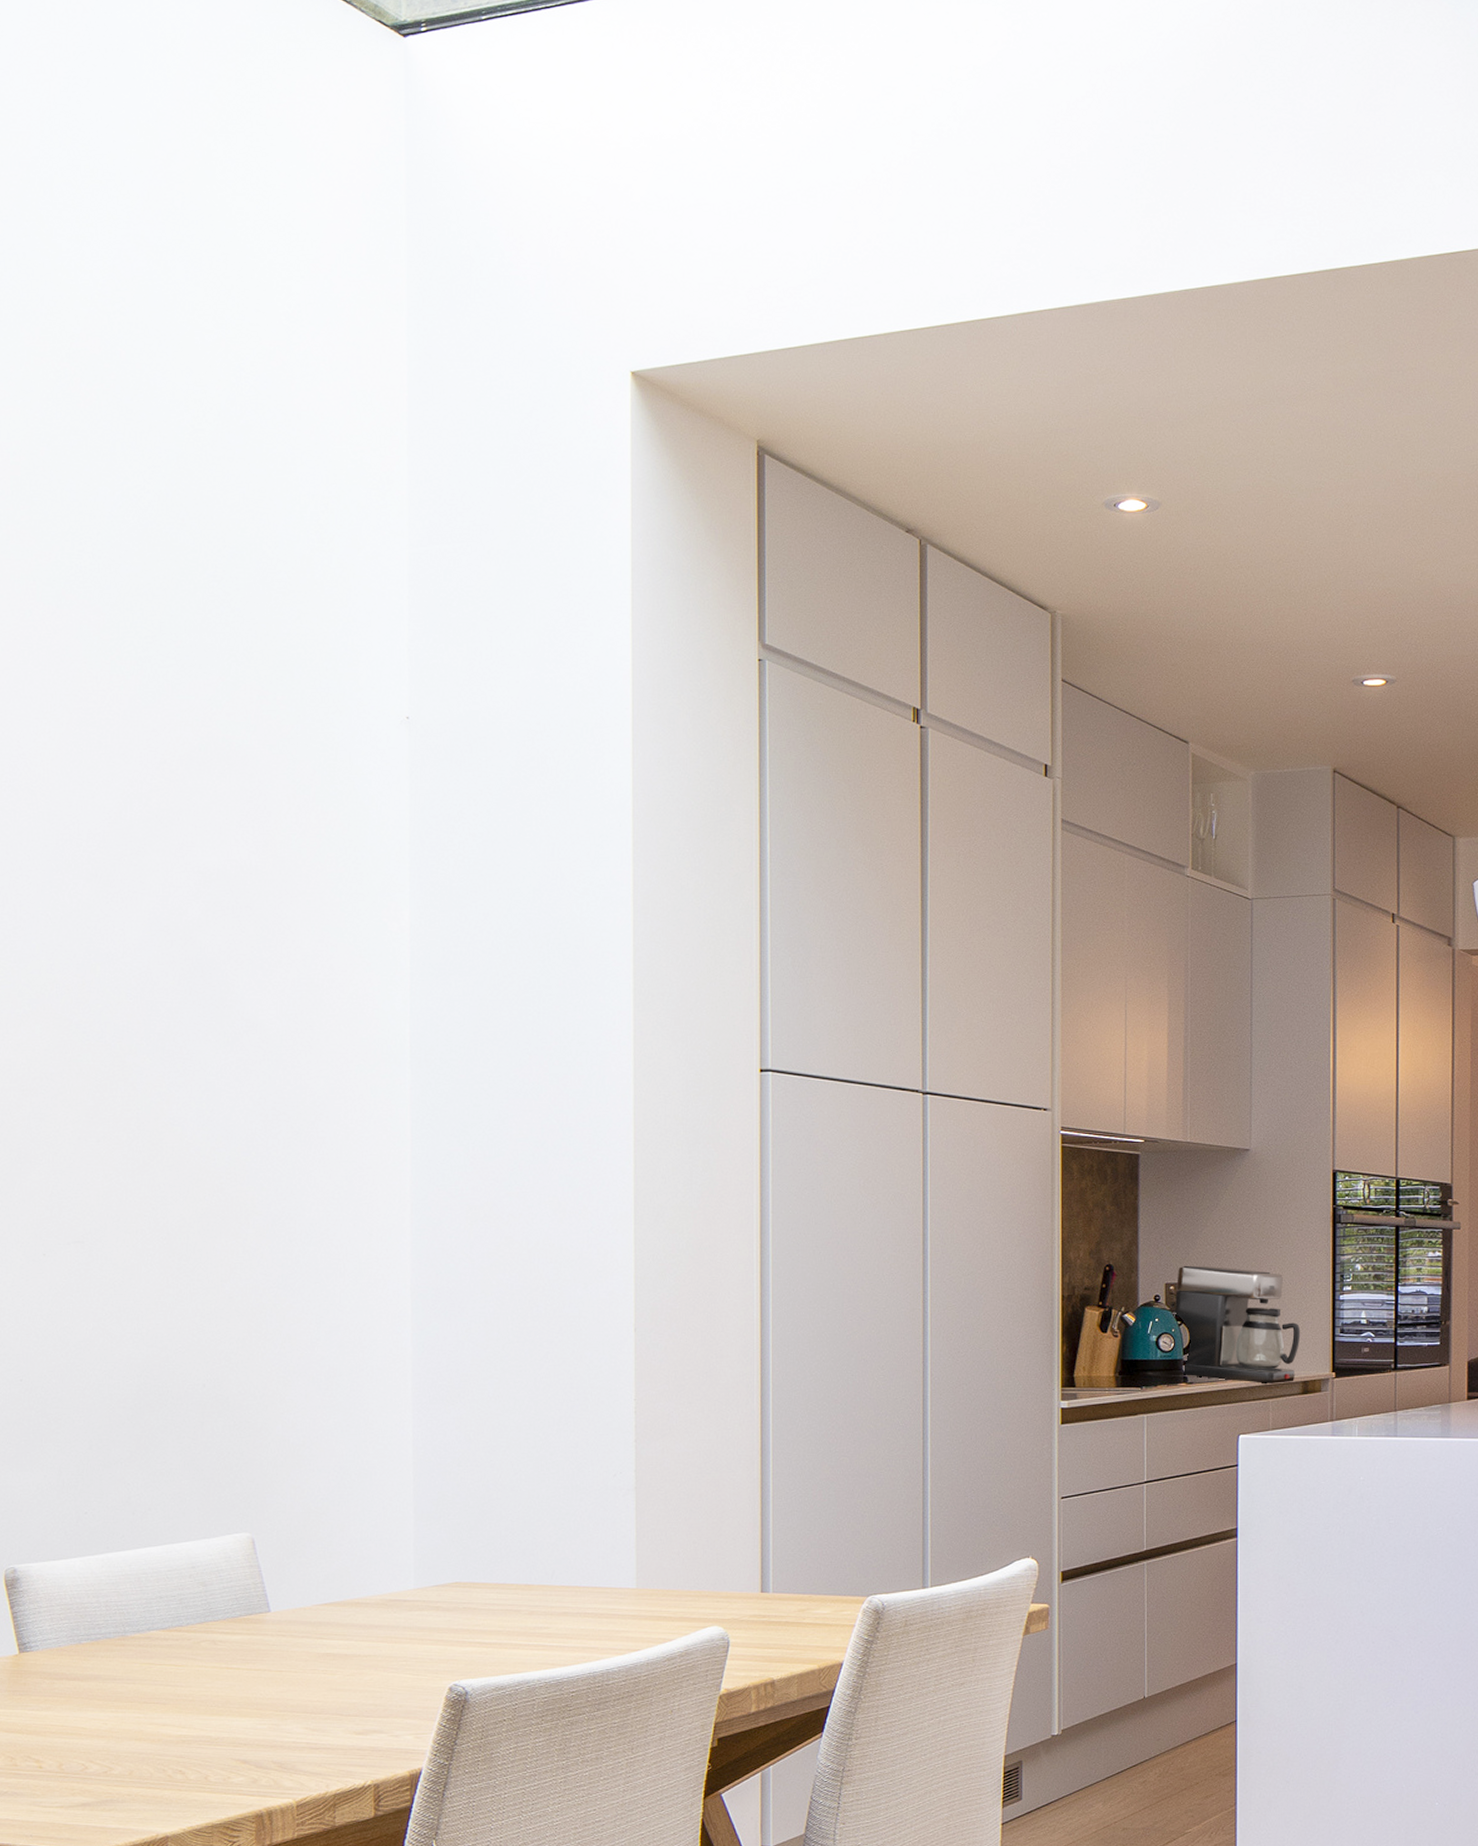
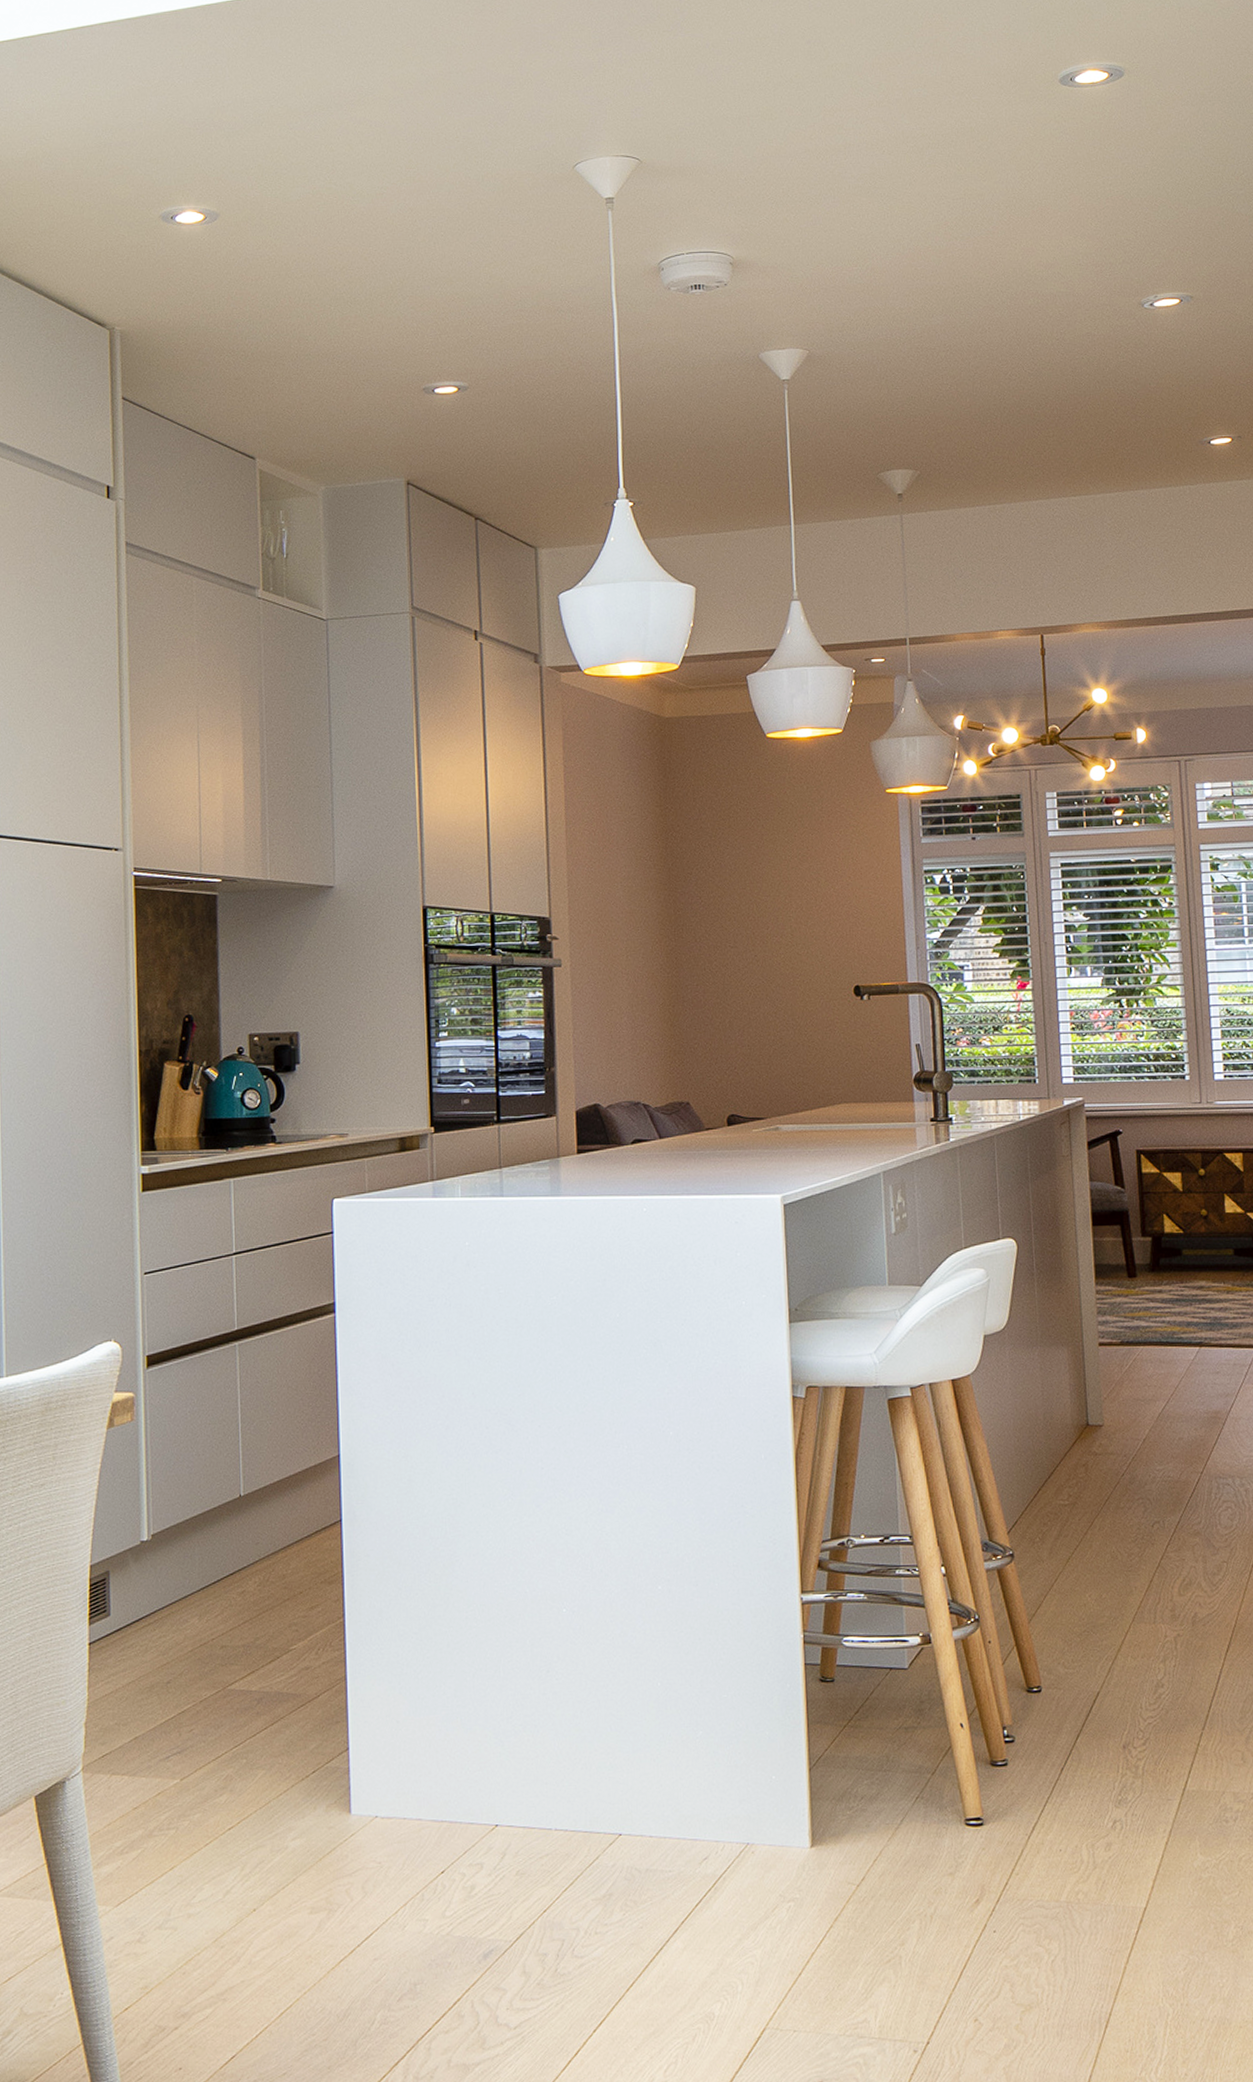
coffee maker: present [1174,1265,1301,1385] -> none [259,1013,396,1143]

